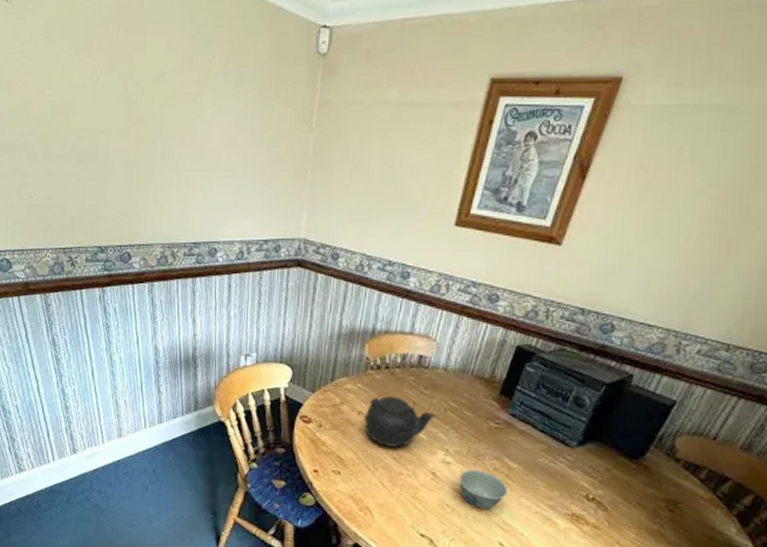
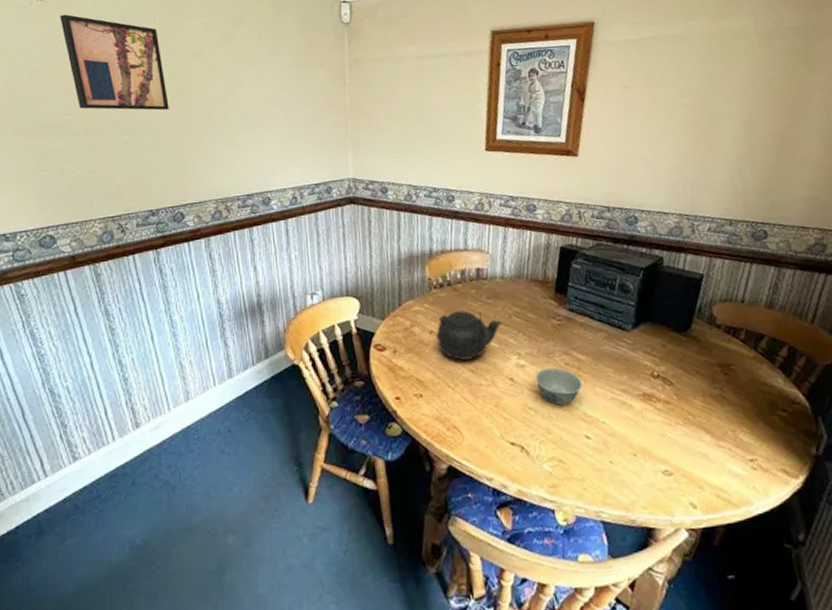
wall art: none [24,19,126,139] -> present [60,14,169,111]

